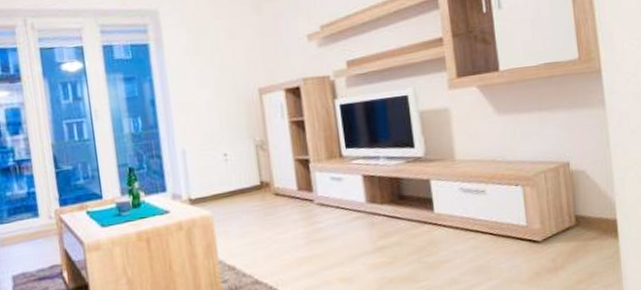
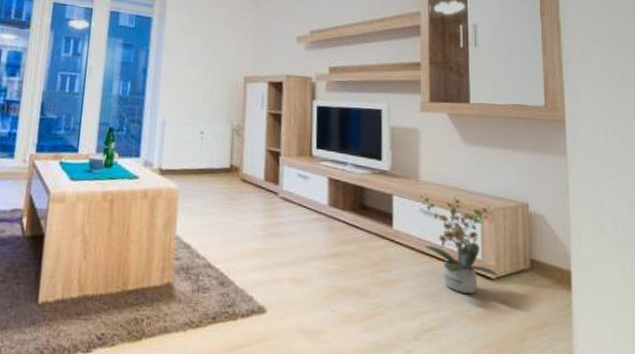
potted plant: none [458,169,544,261] -> present [420,196,498,294]

